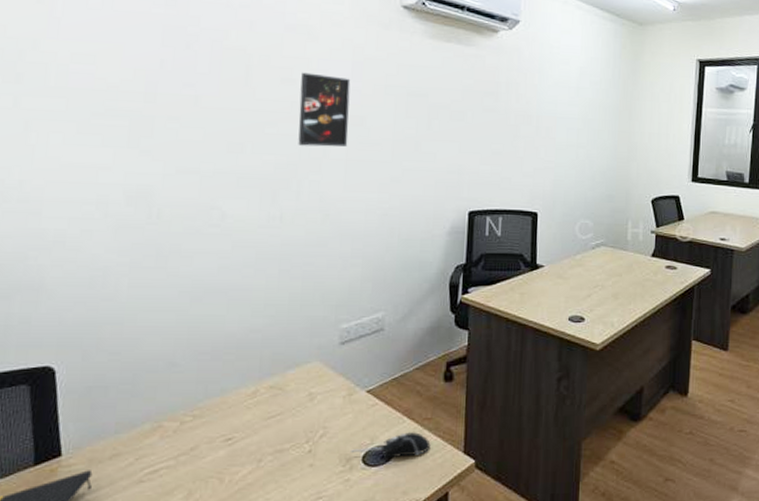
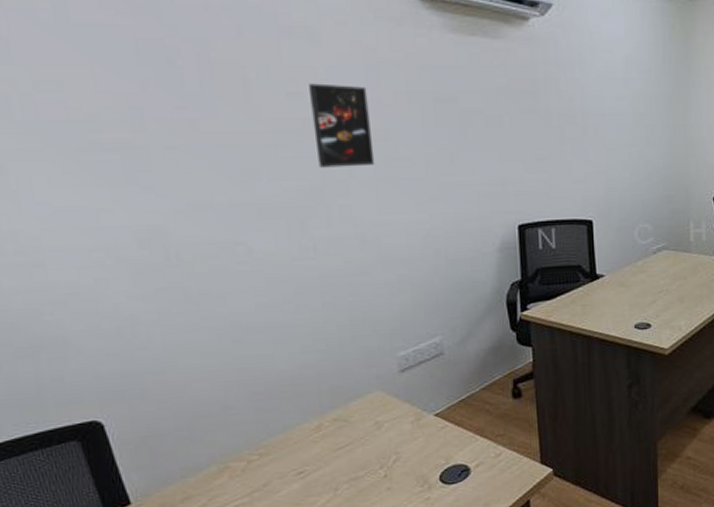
computer mouse: present [351,432,431,459] -> none [427,449,507,475]

